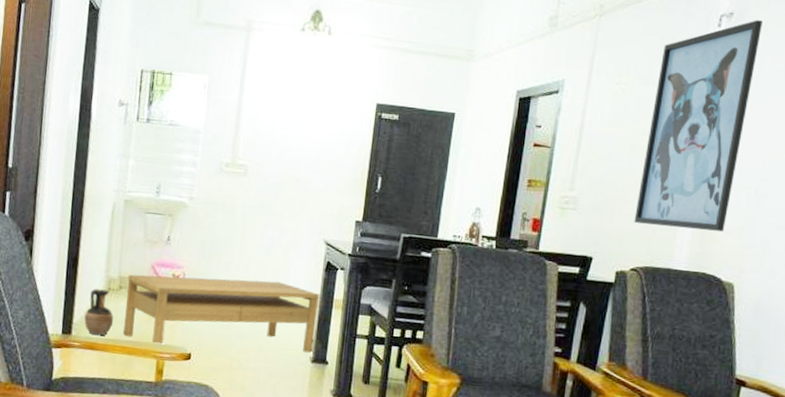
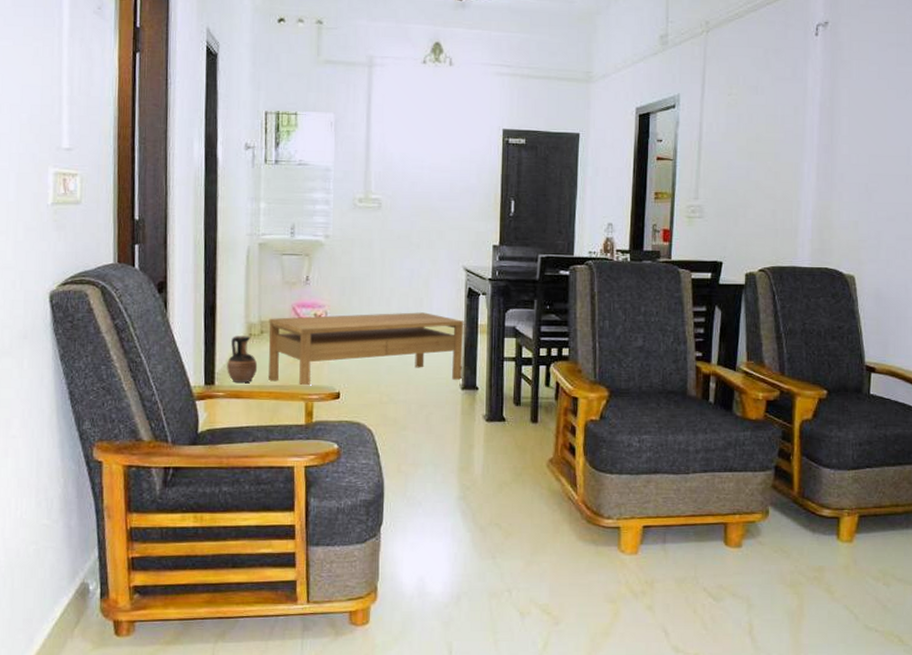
wall art: present [634,20,763,232] -> none [757,27,855,227]

